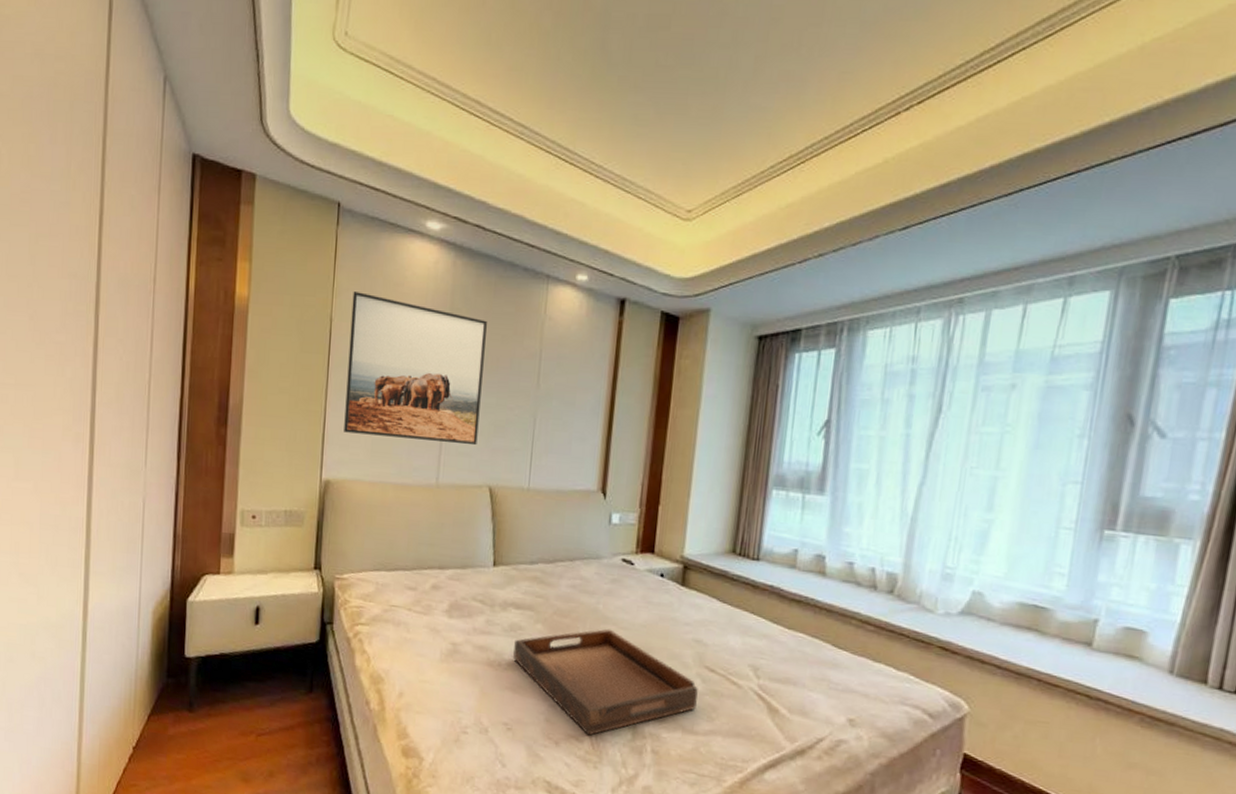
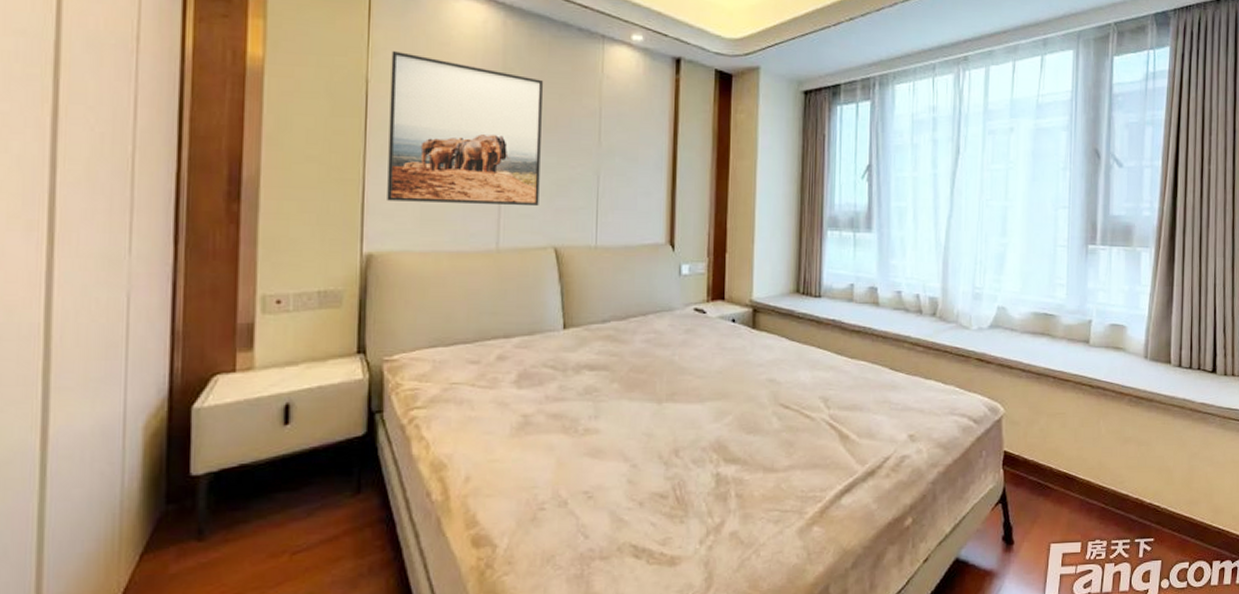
serving tray: present [513,629,698,736] -> none [590,379,775,490]

